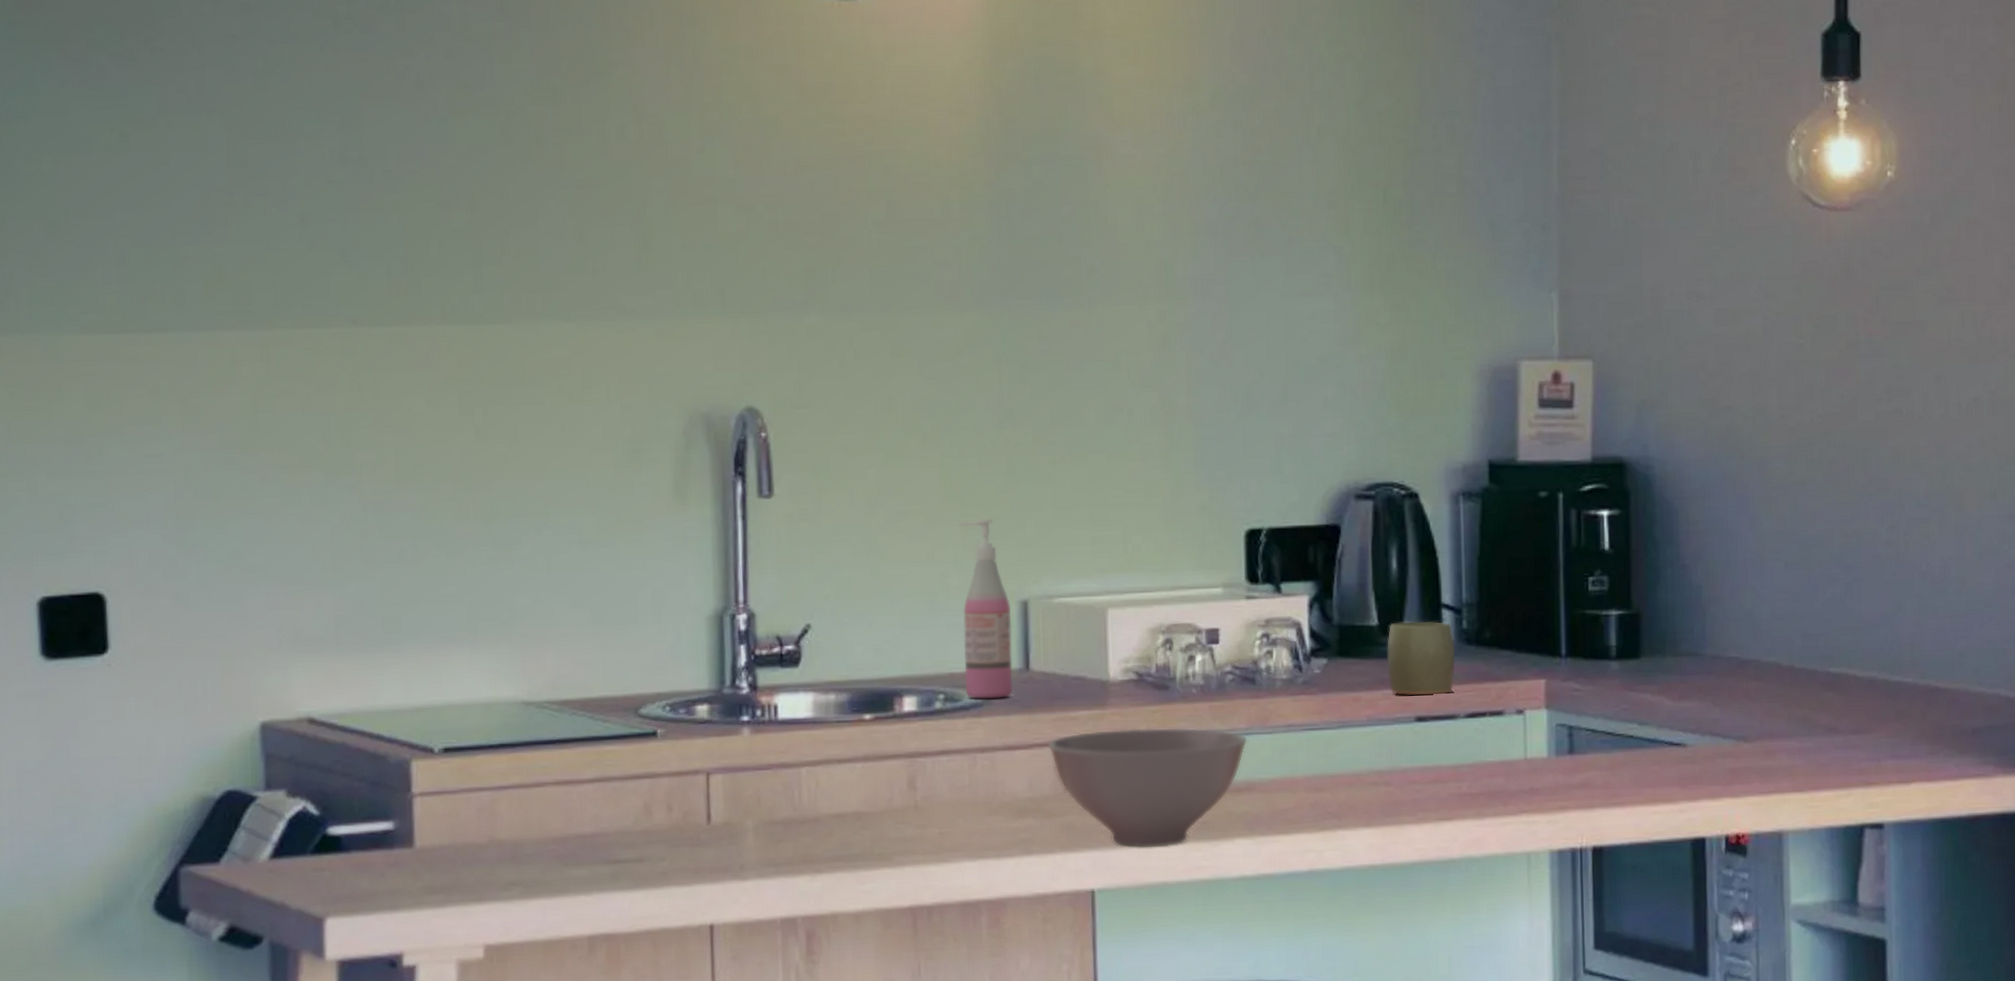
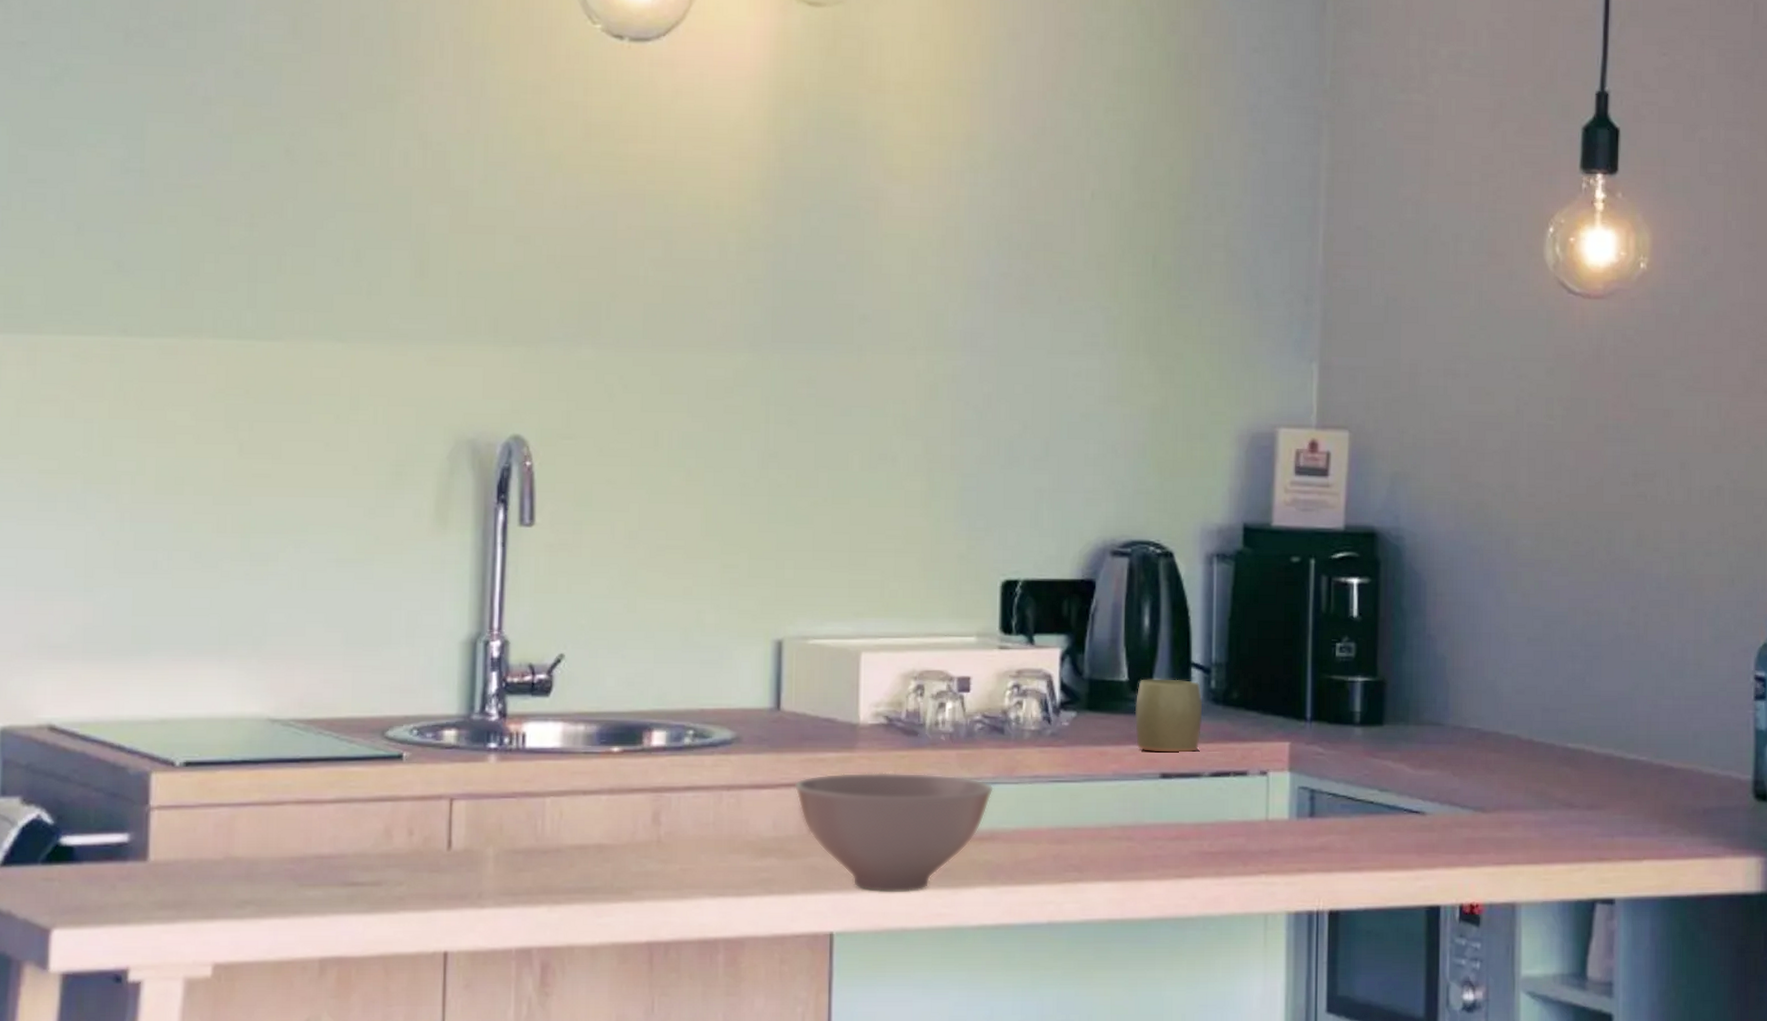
soap dispenser: present [958,518,1013,699] -> none [715,556,766,736]

